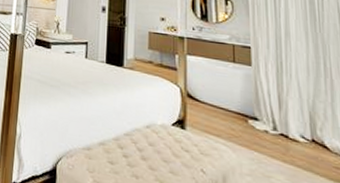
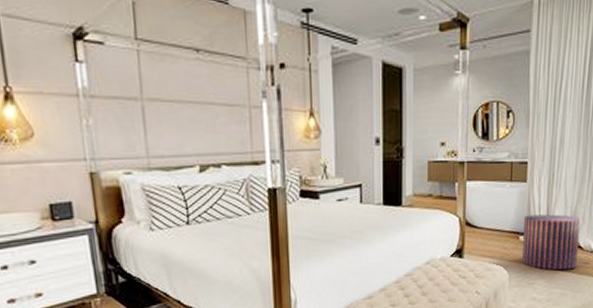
stool: none [251,99,324,172] -> present [521,214,580,271]

